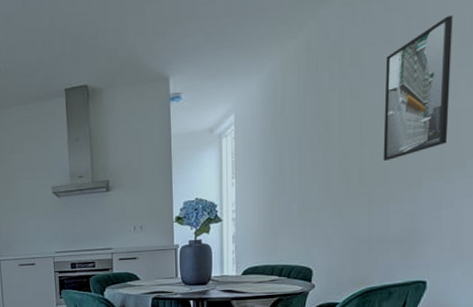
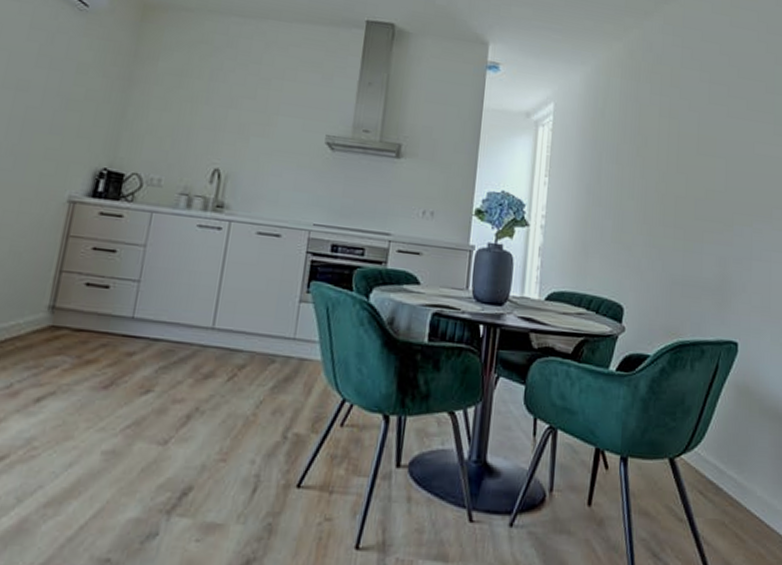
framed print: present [383,15,453,161] -> none [698,62,759,194]

